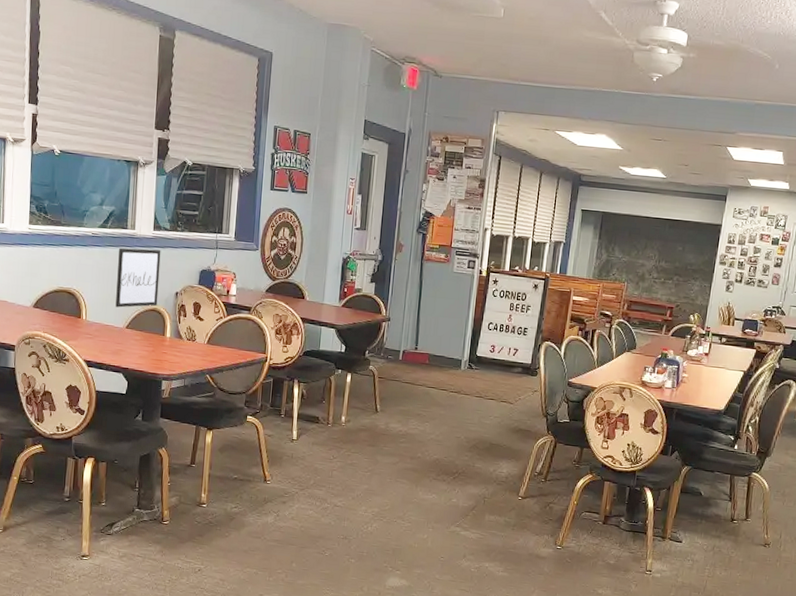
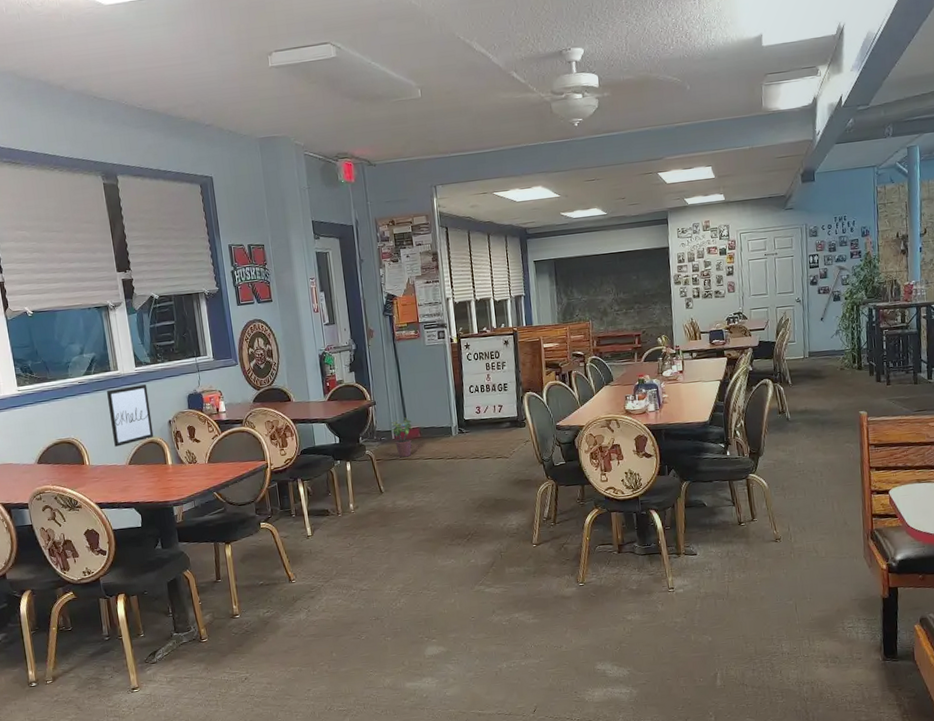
potted plant: none [399,340,423,381] -> present [390,417,412,458]

